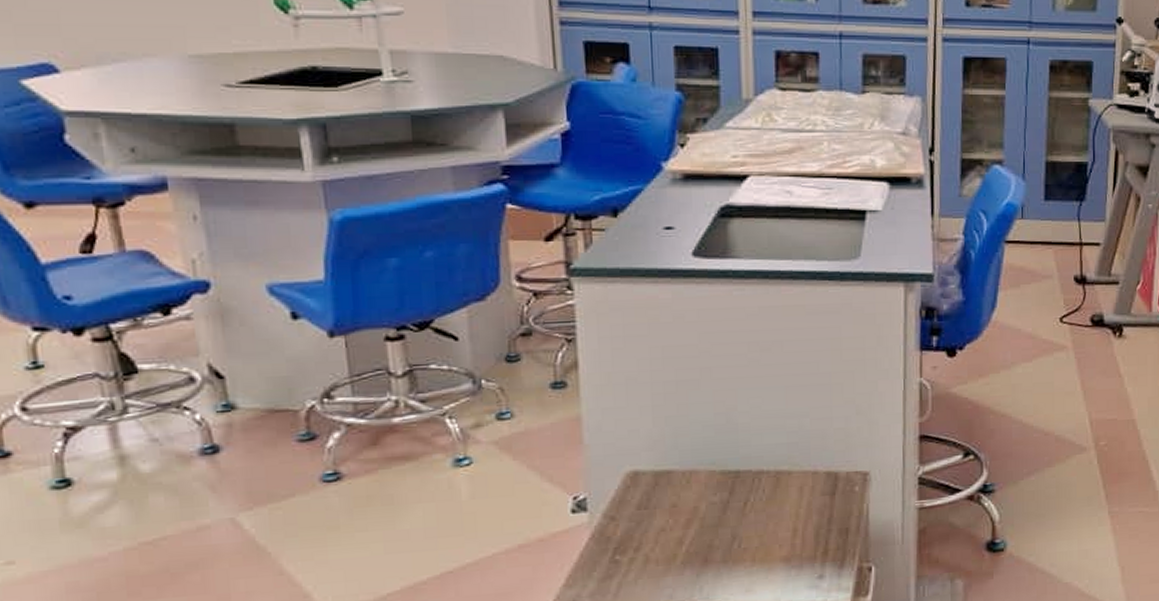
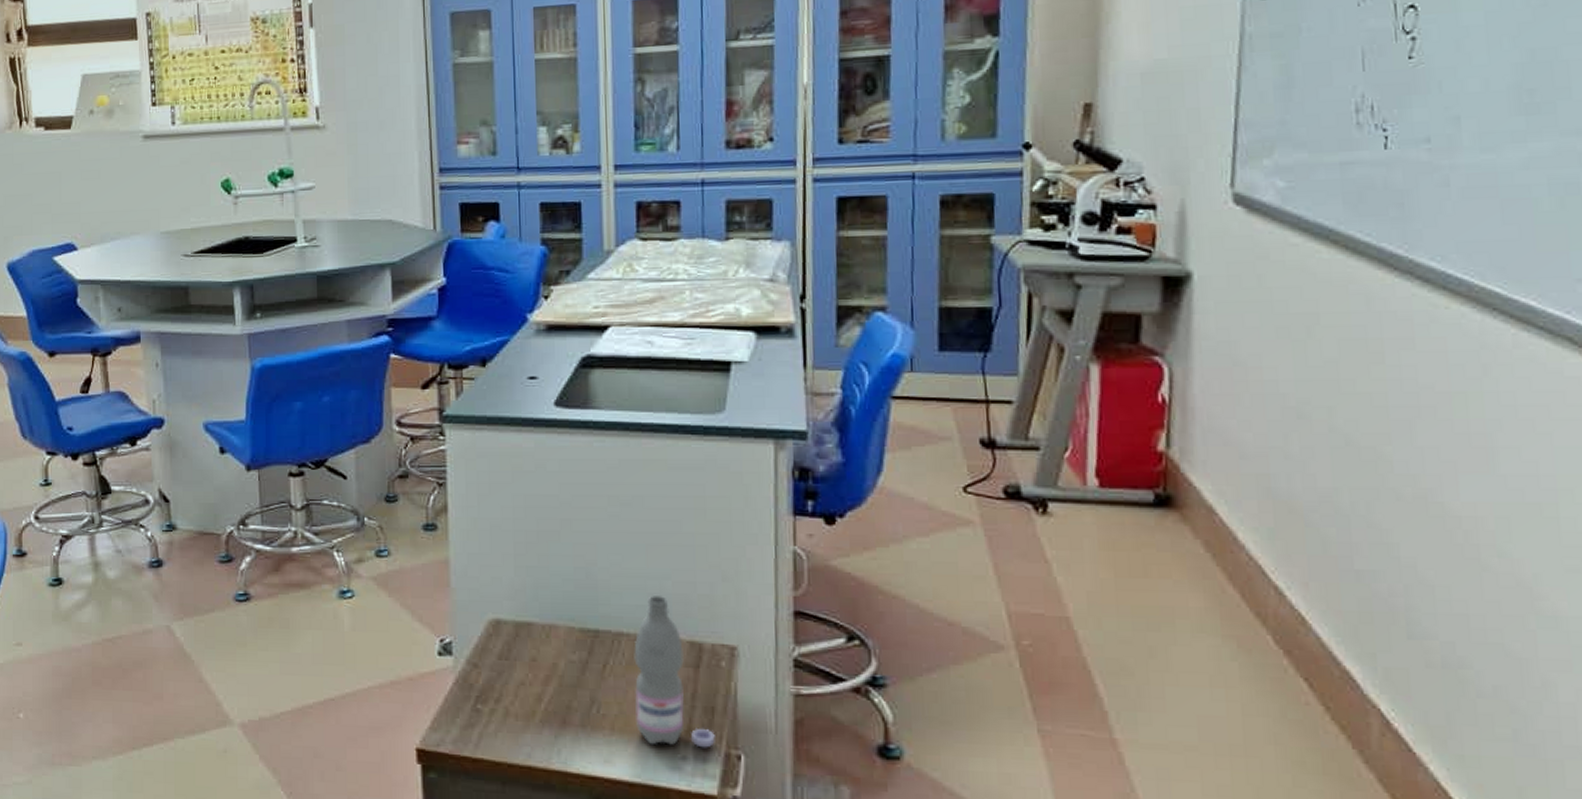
water bottle: none [774,432,849,570] -> present [634,594,715,748]

